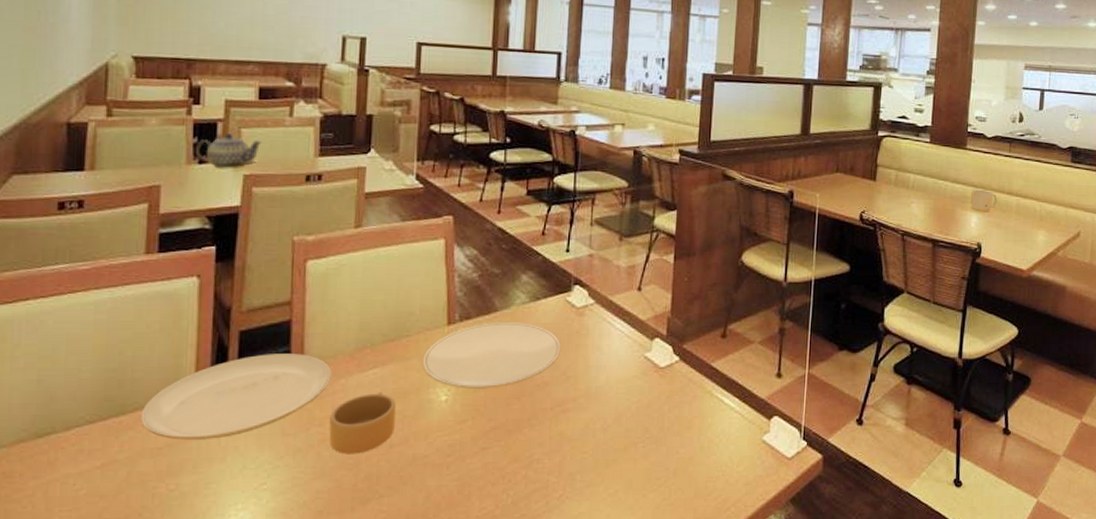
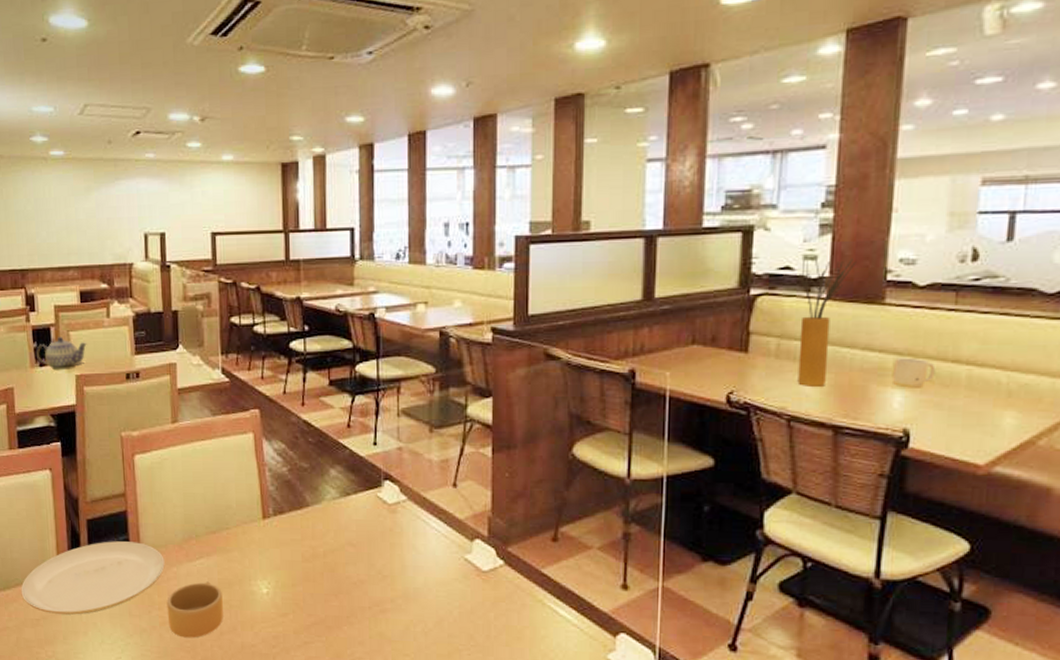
plate: present [422,321,561,388] -> none [243,516,374,584]
vase: none [909,109,949,209] -> present [797,255,857,386]

